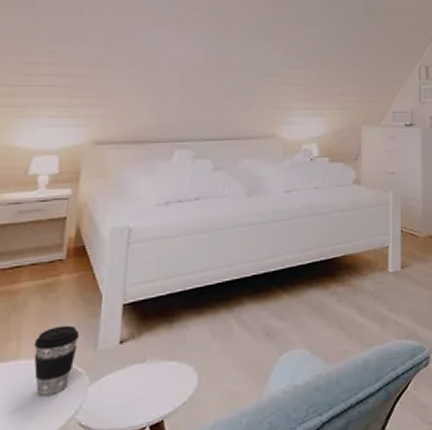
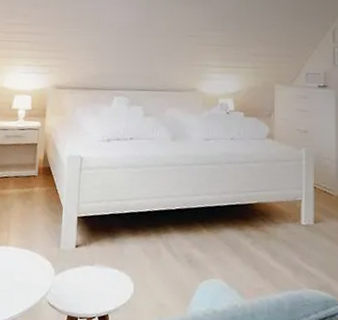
coffee cup: present [33,325,80,396] -> none [18,226,48,277]

